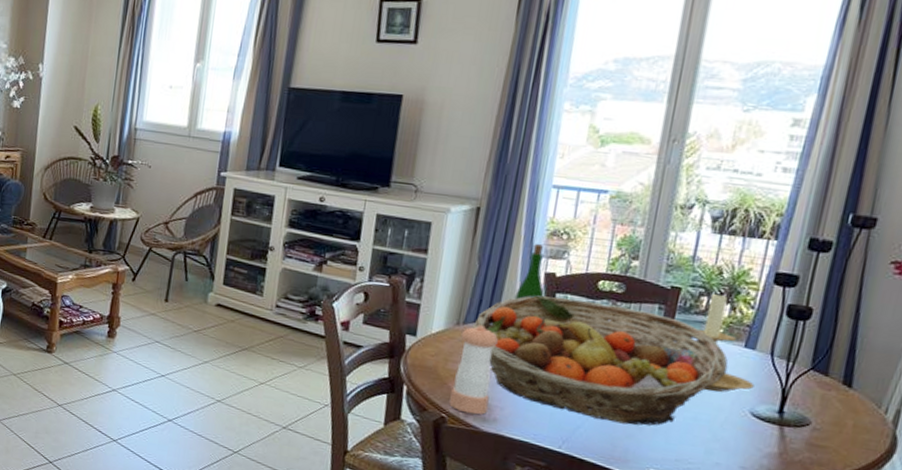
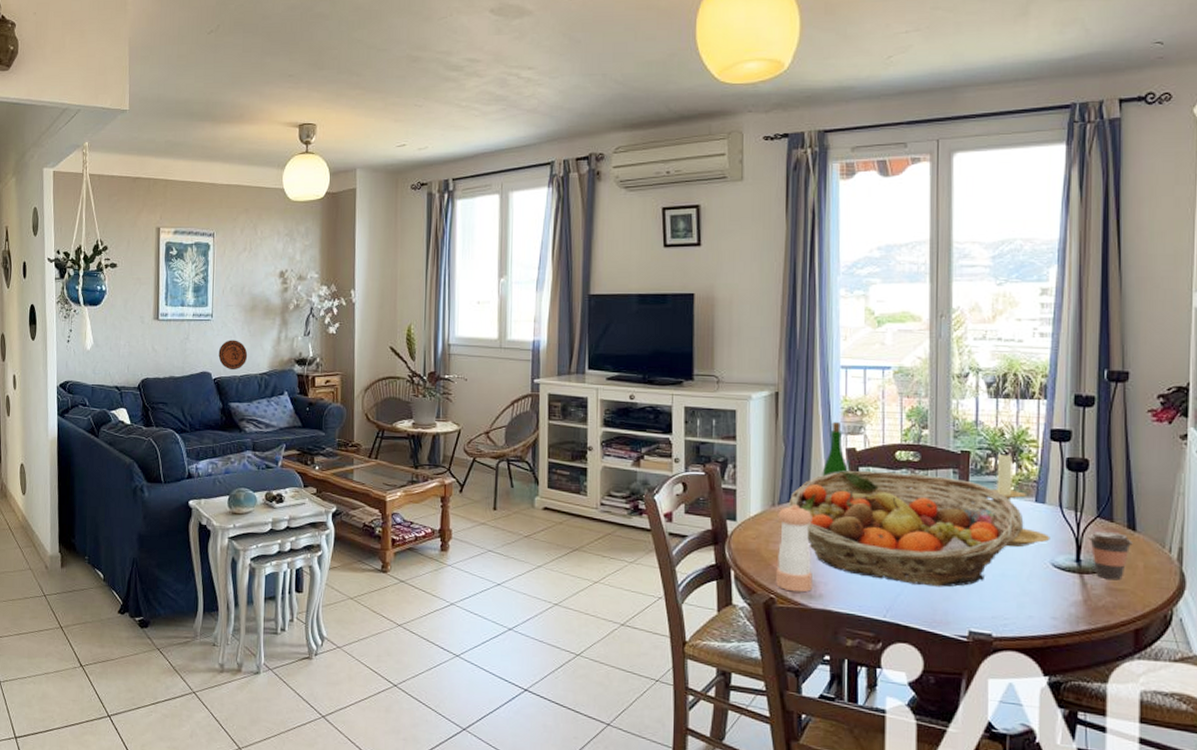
coffee cup: none [796,384,846,437] -> present [1088,531,1133,581]

